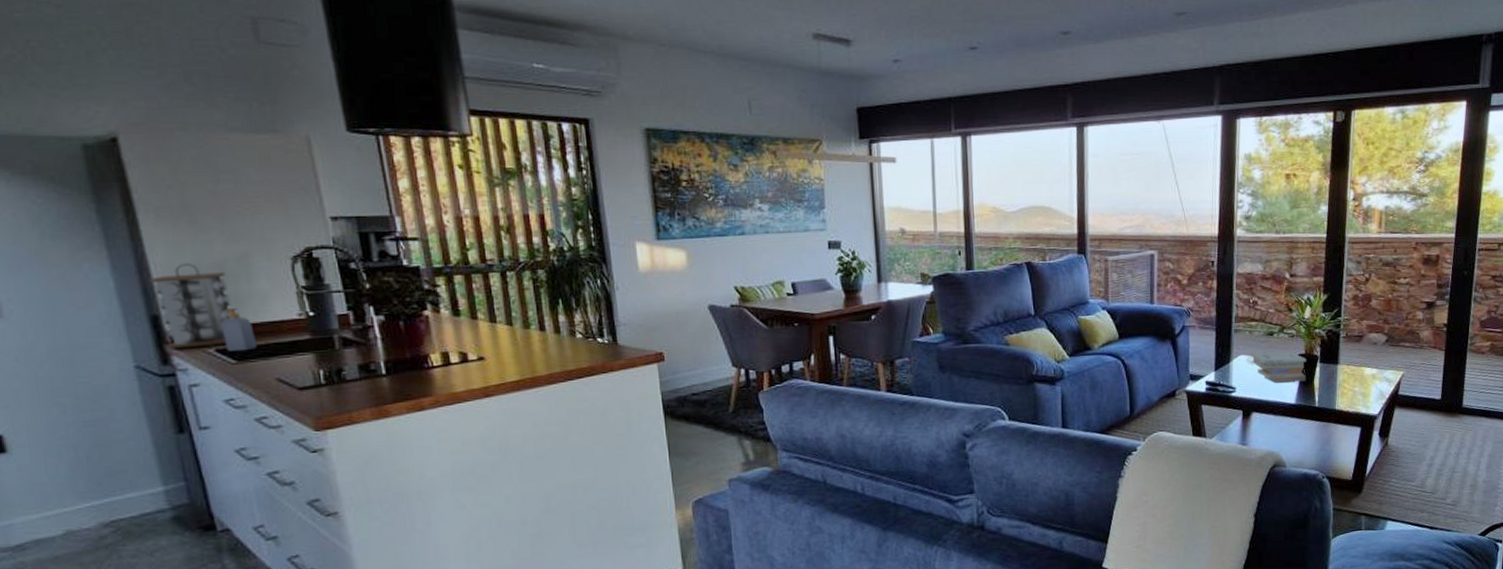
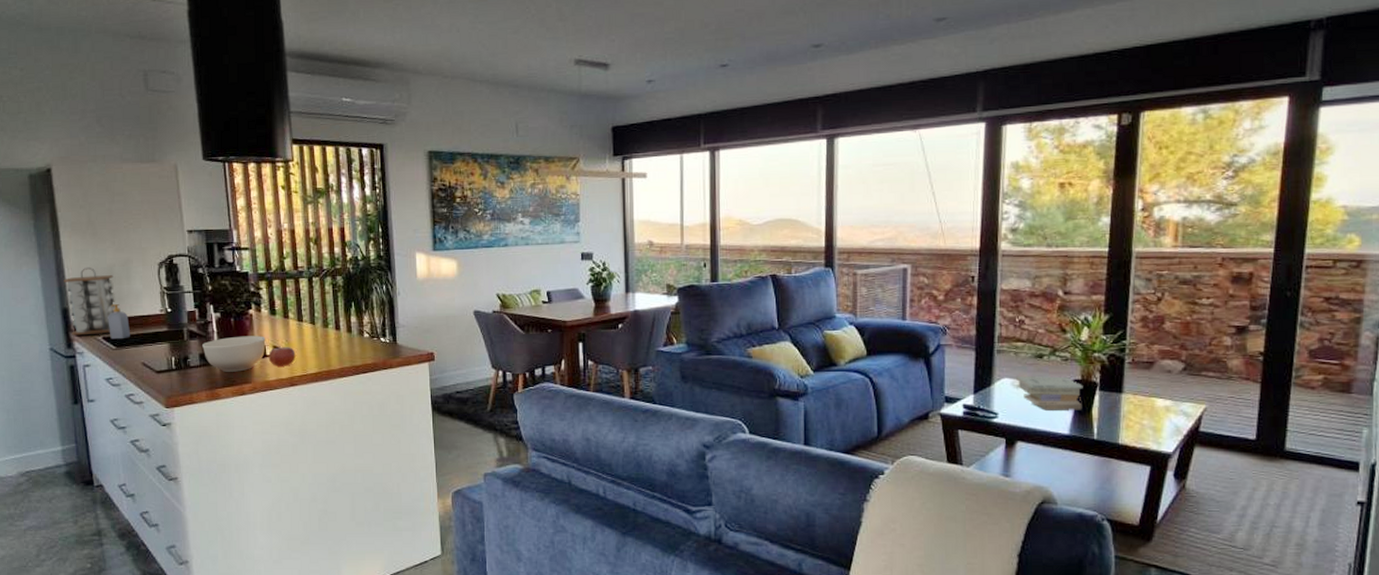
bowl: none [360,340,449,385] -> present [201,336,266,372]
fruit: none [453,350,490,376] -> present [268,345,296,366]

